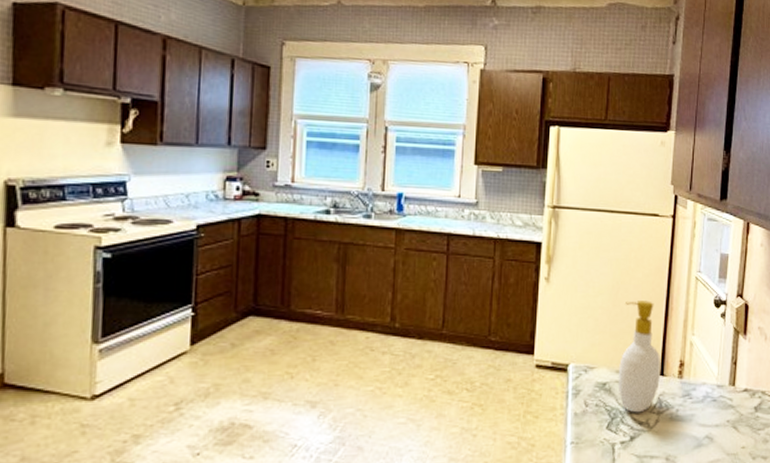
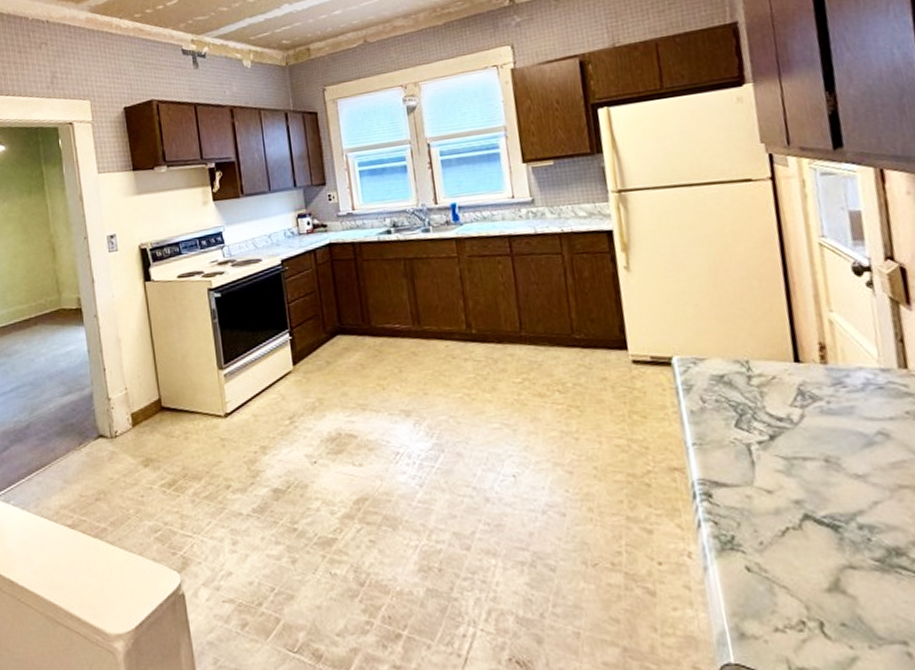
soap bottle: present [618,301,661,413] -> none [729,277,796,408]

